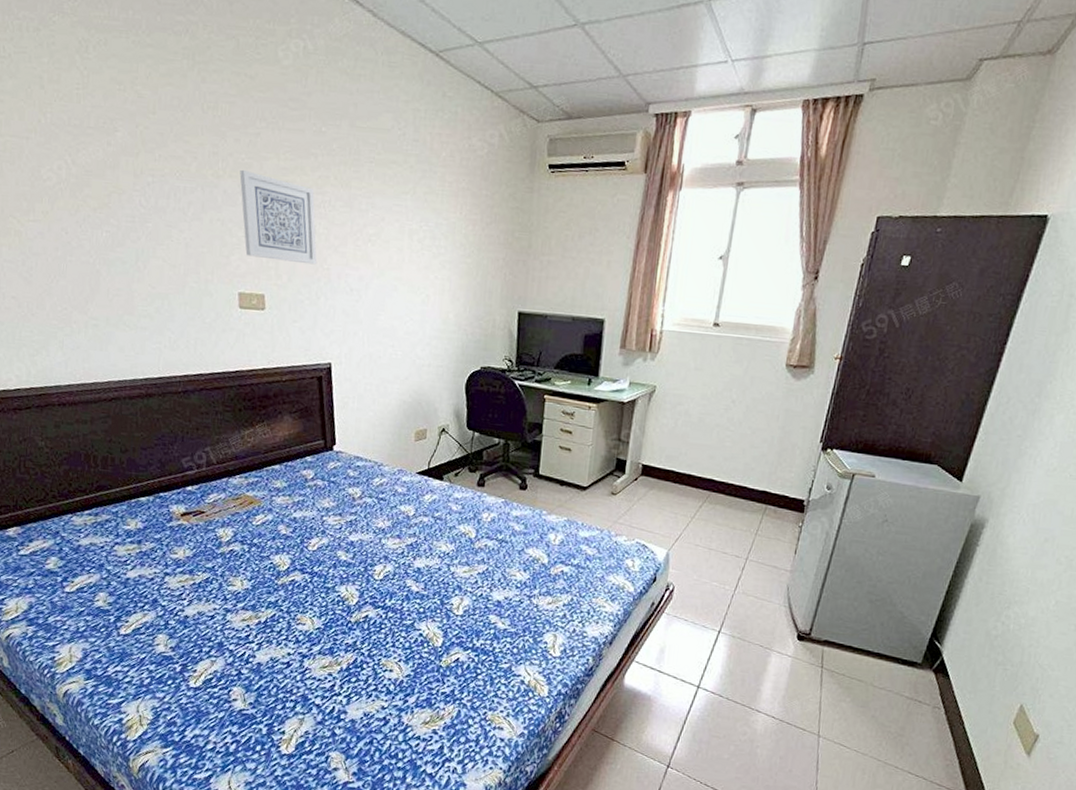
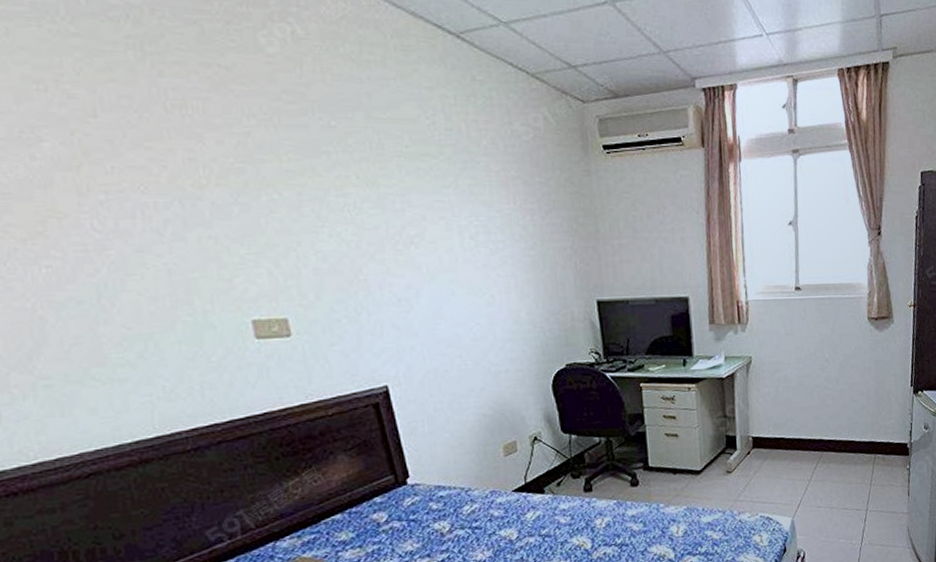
wall art: present [239,169,318,265] -> none [230,176,351,278]

